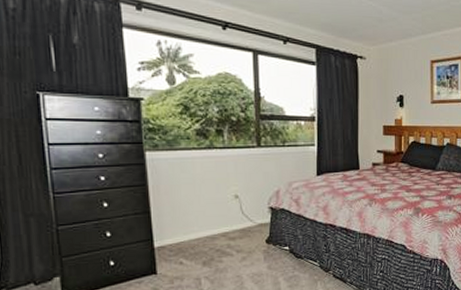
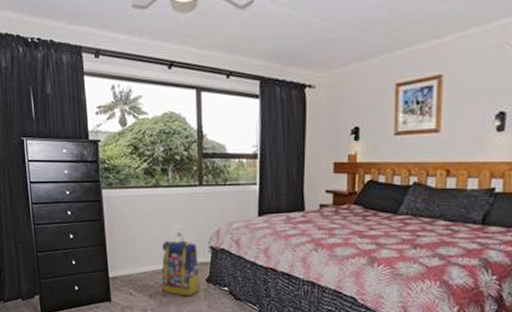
backpack: none [217,202,259,260] -> present [162,240,200,297]

